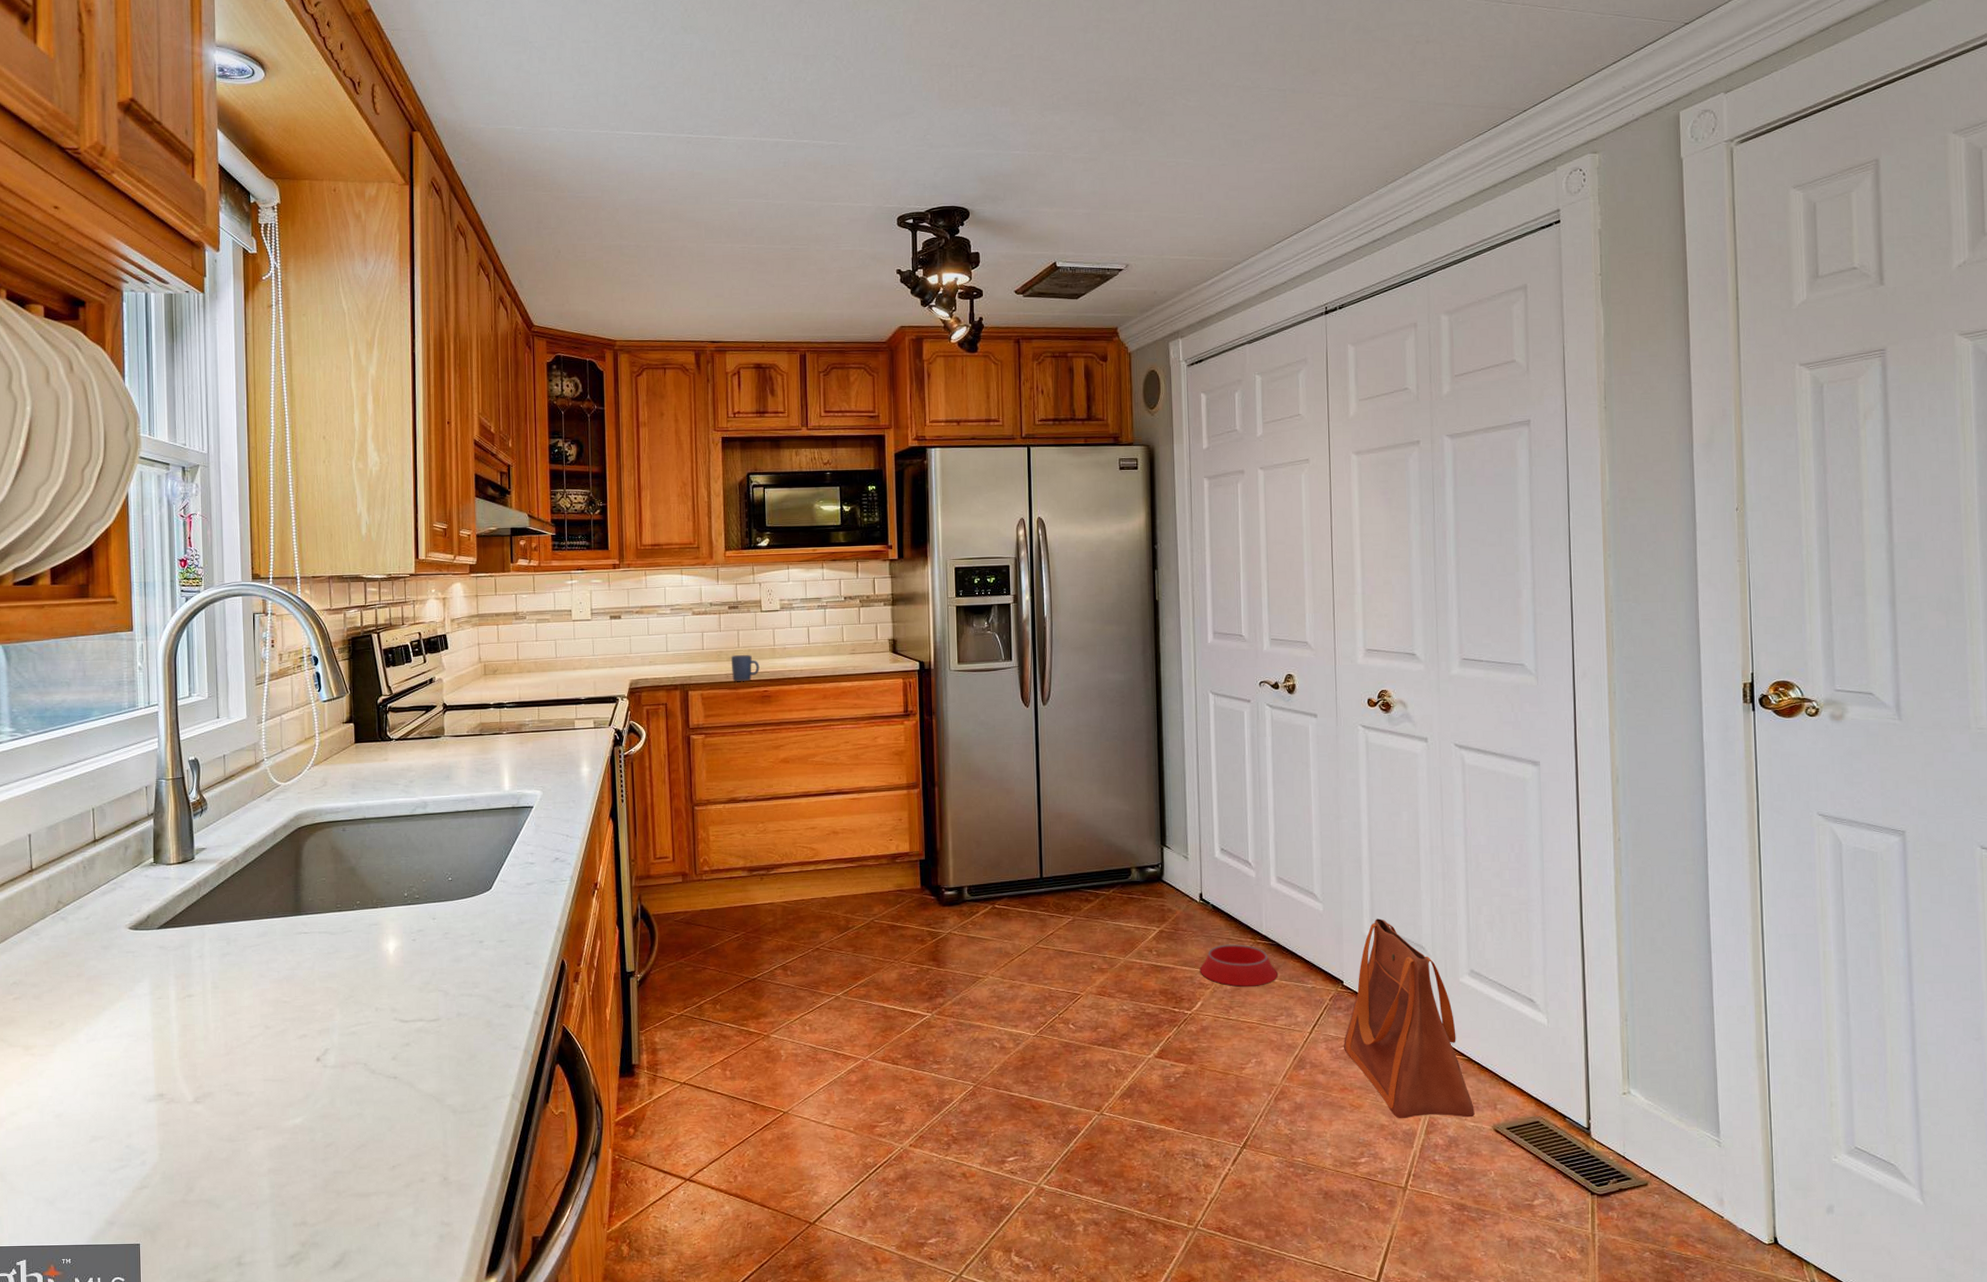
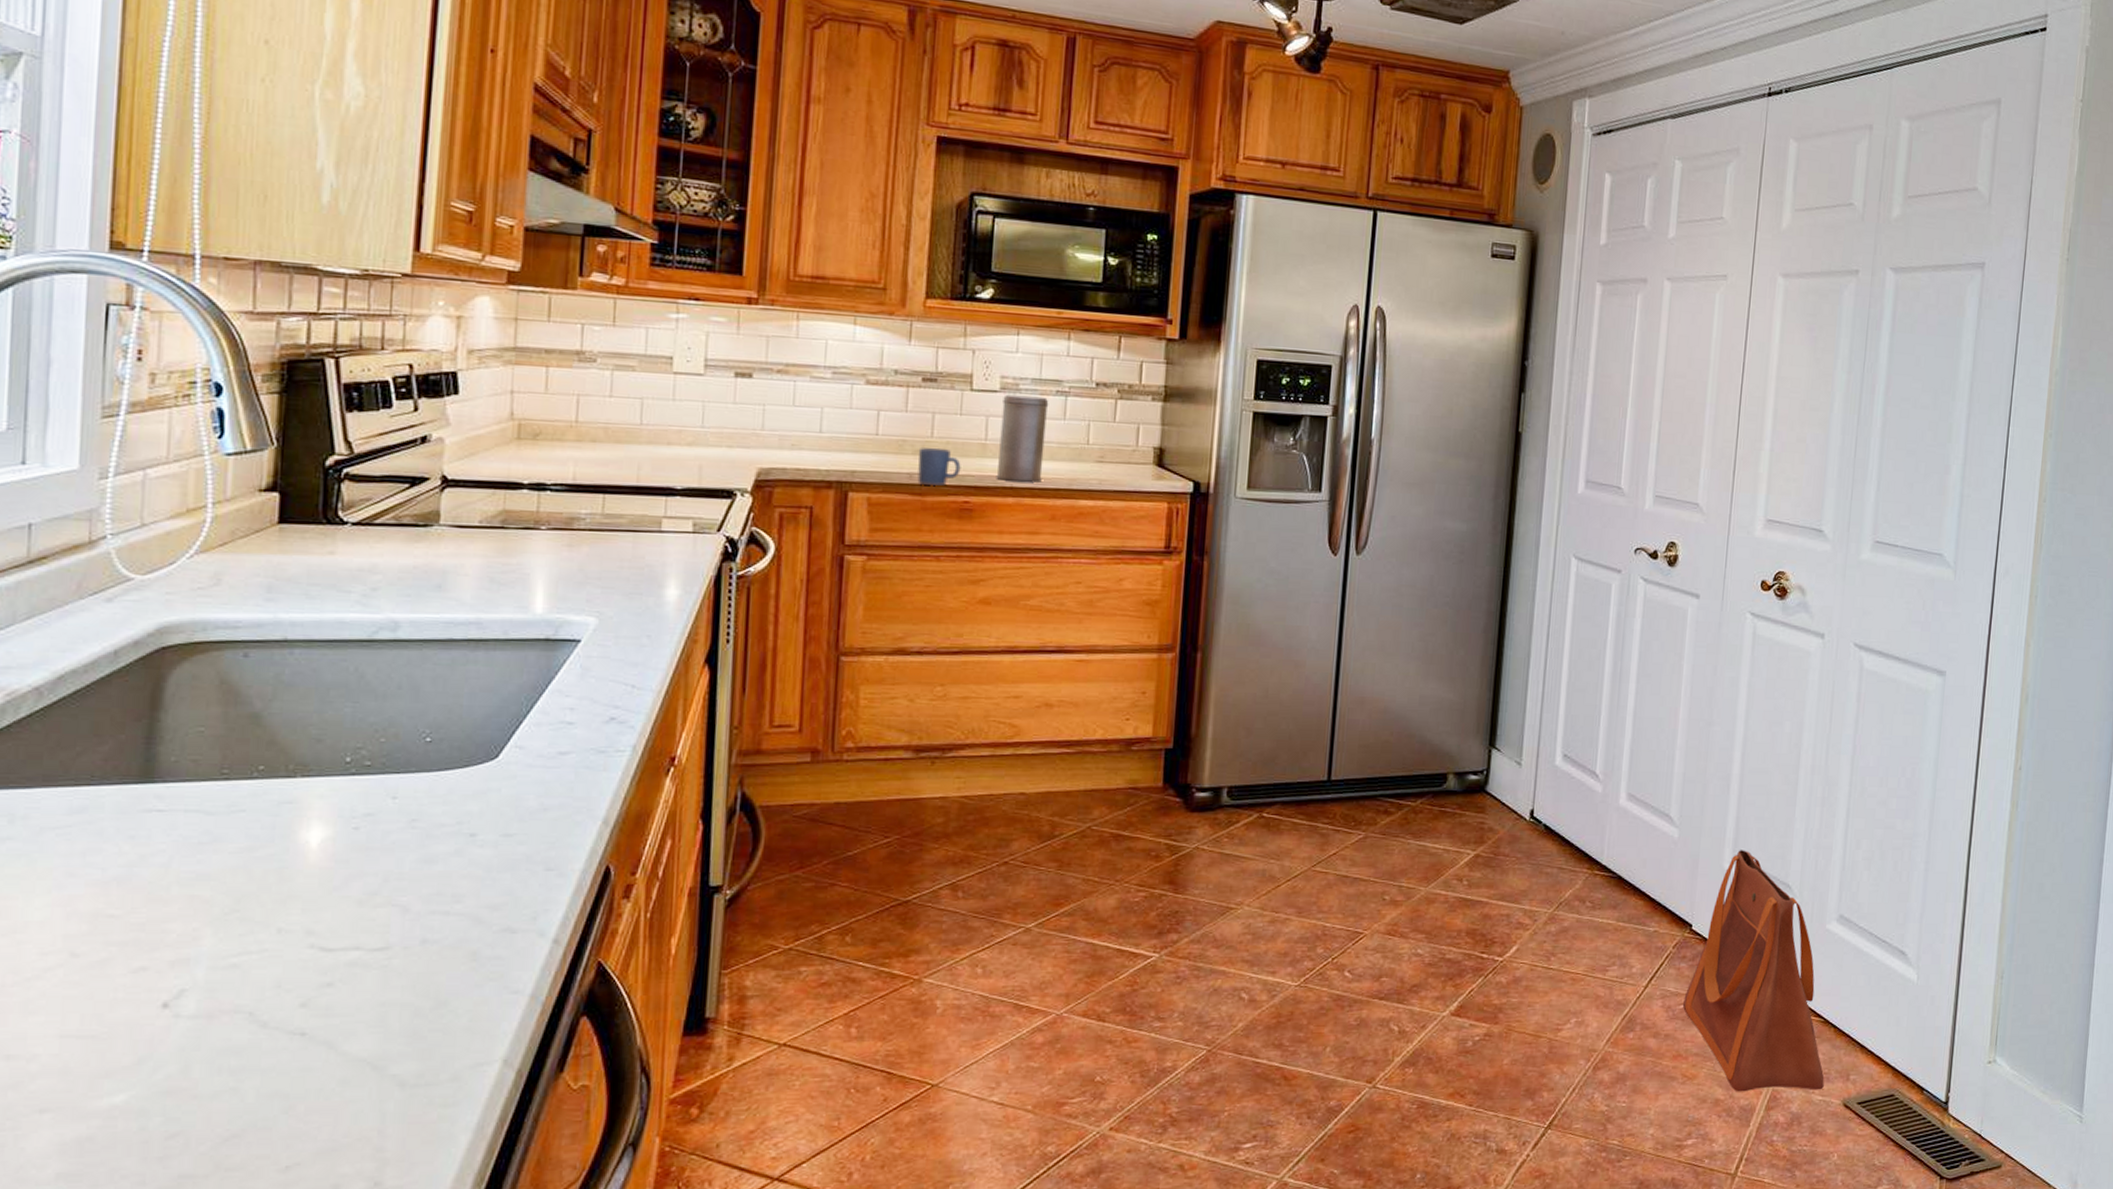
canister: none [783,611,814,673] -> present [996,394,1049,483]
pet bowl: present [1199,944,1278,987] -> none [1519,875,1615,928]

